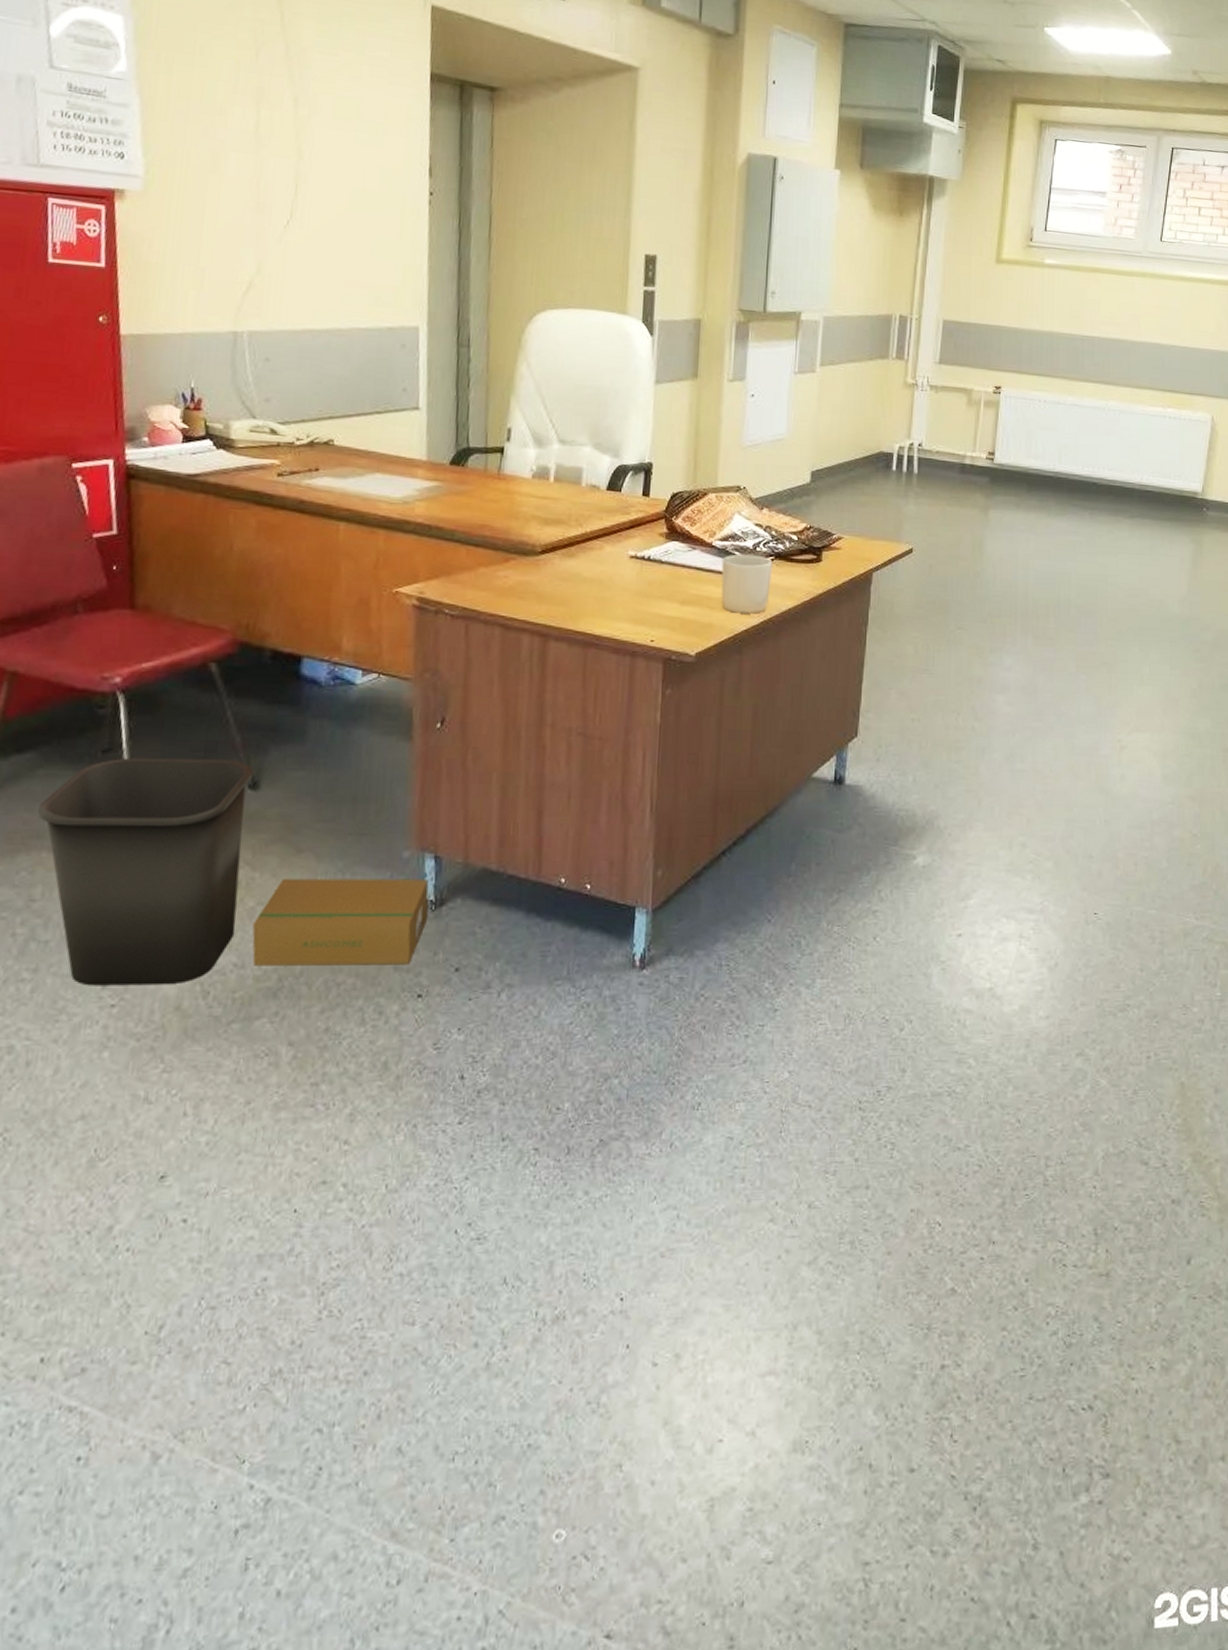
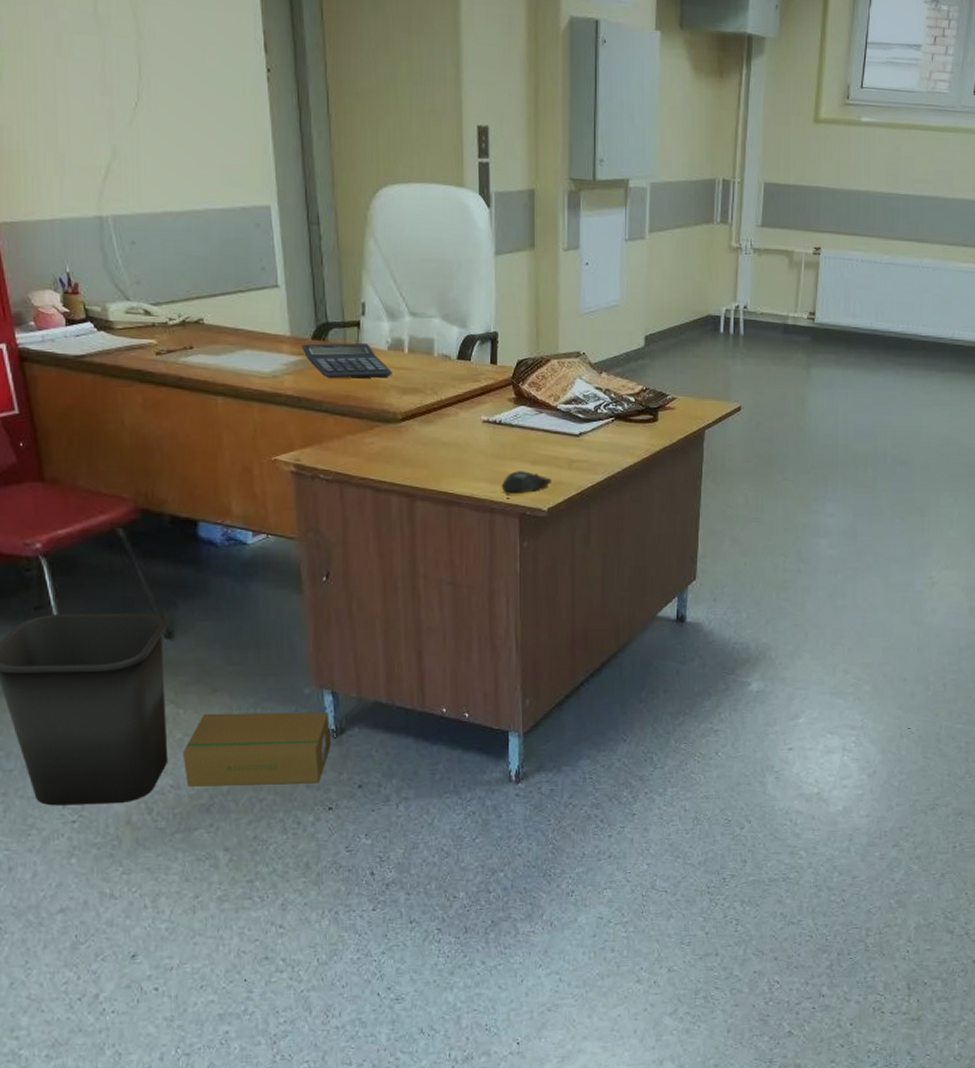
calculator: none [437,469,535,507] -> present [301,342,392,379]
computer mouse: none [645,611,701,638] -> present [501,471,551,495]
mug: present [721,554,772,614] -> none [567,416,612,471]

